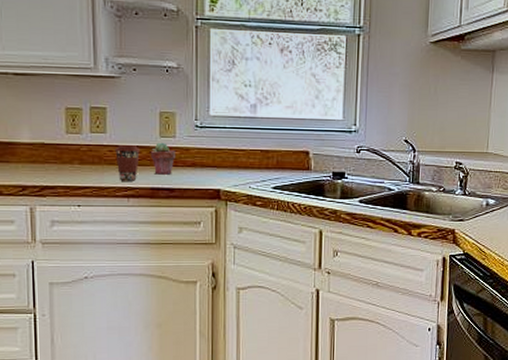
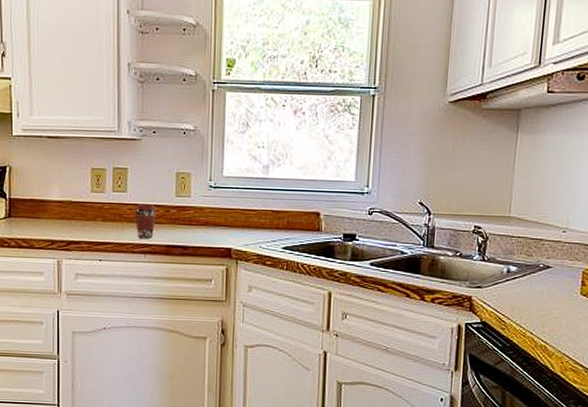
potted succulent: present [151,142,177,175] -> none [167,201,191,233]

